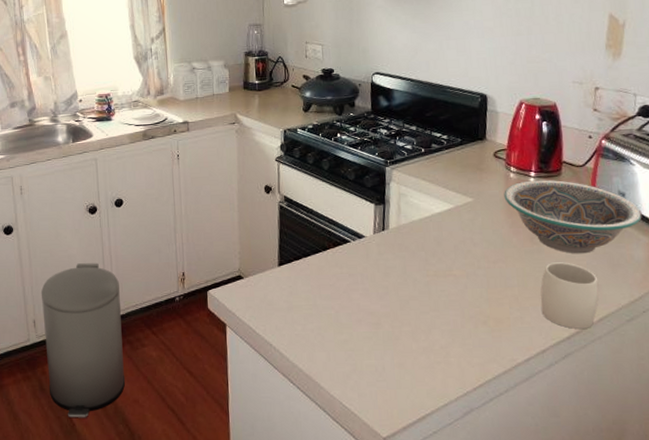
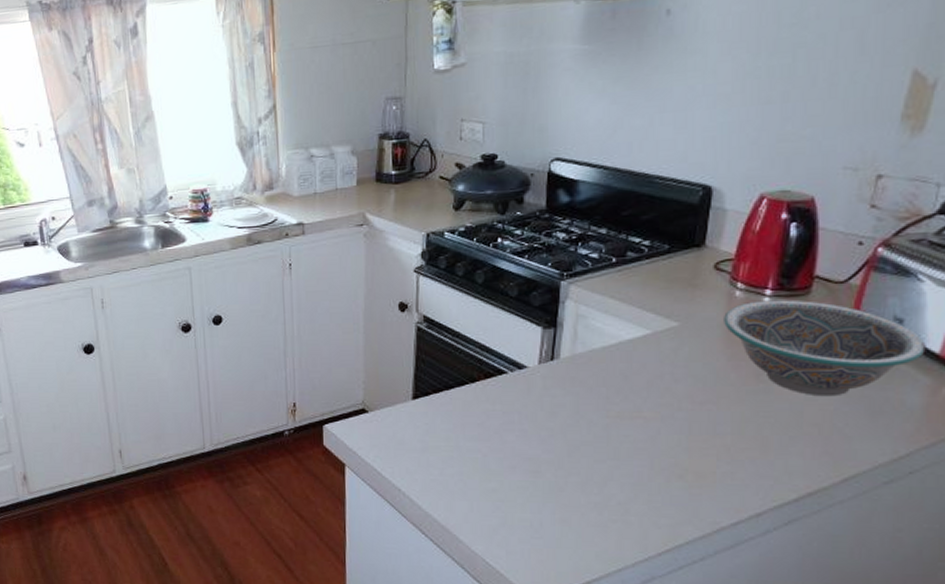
pedal bin: present [40,263,126,419] -> none [127,389,225,558]
mug: present [540,262,600,329] -> none [761,406,848,490]

